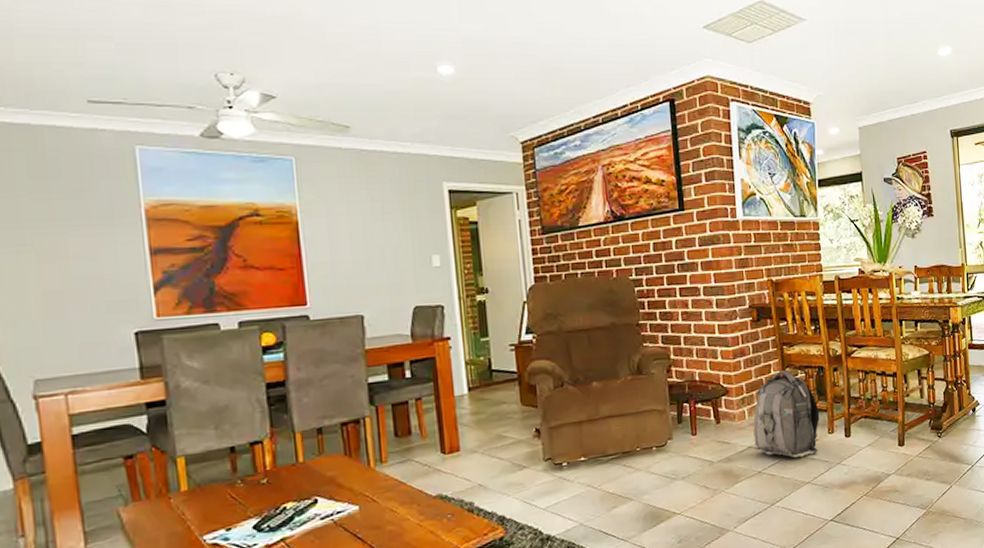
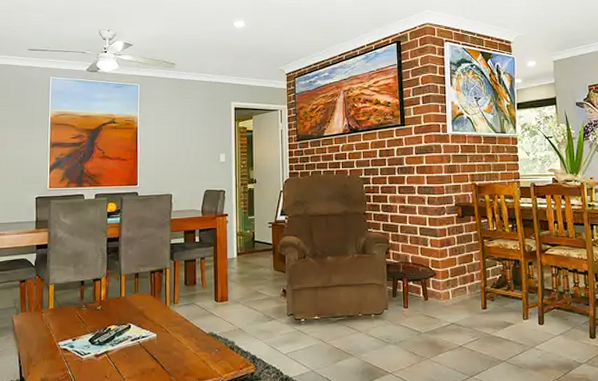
backpack: present [753,370,820,458] -> none [456,261,516,338]

